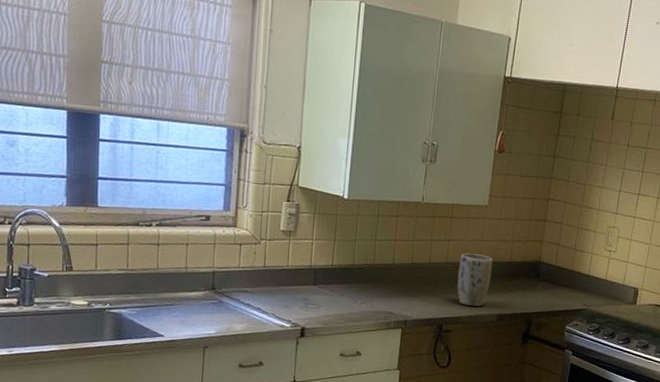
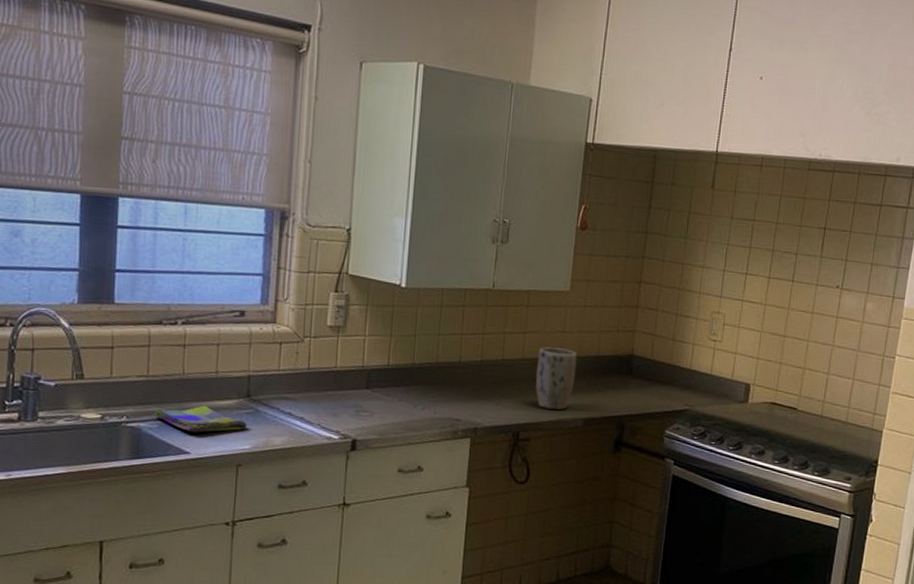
dish towel: none [133,296,212,319] -> present [154,405,247,433]

